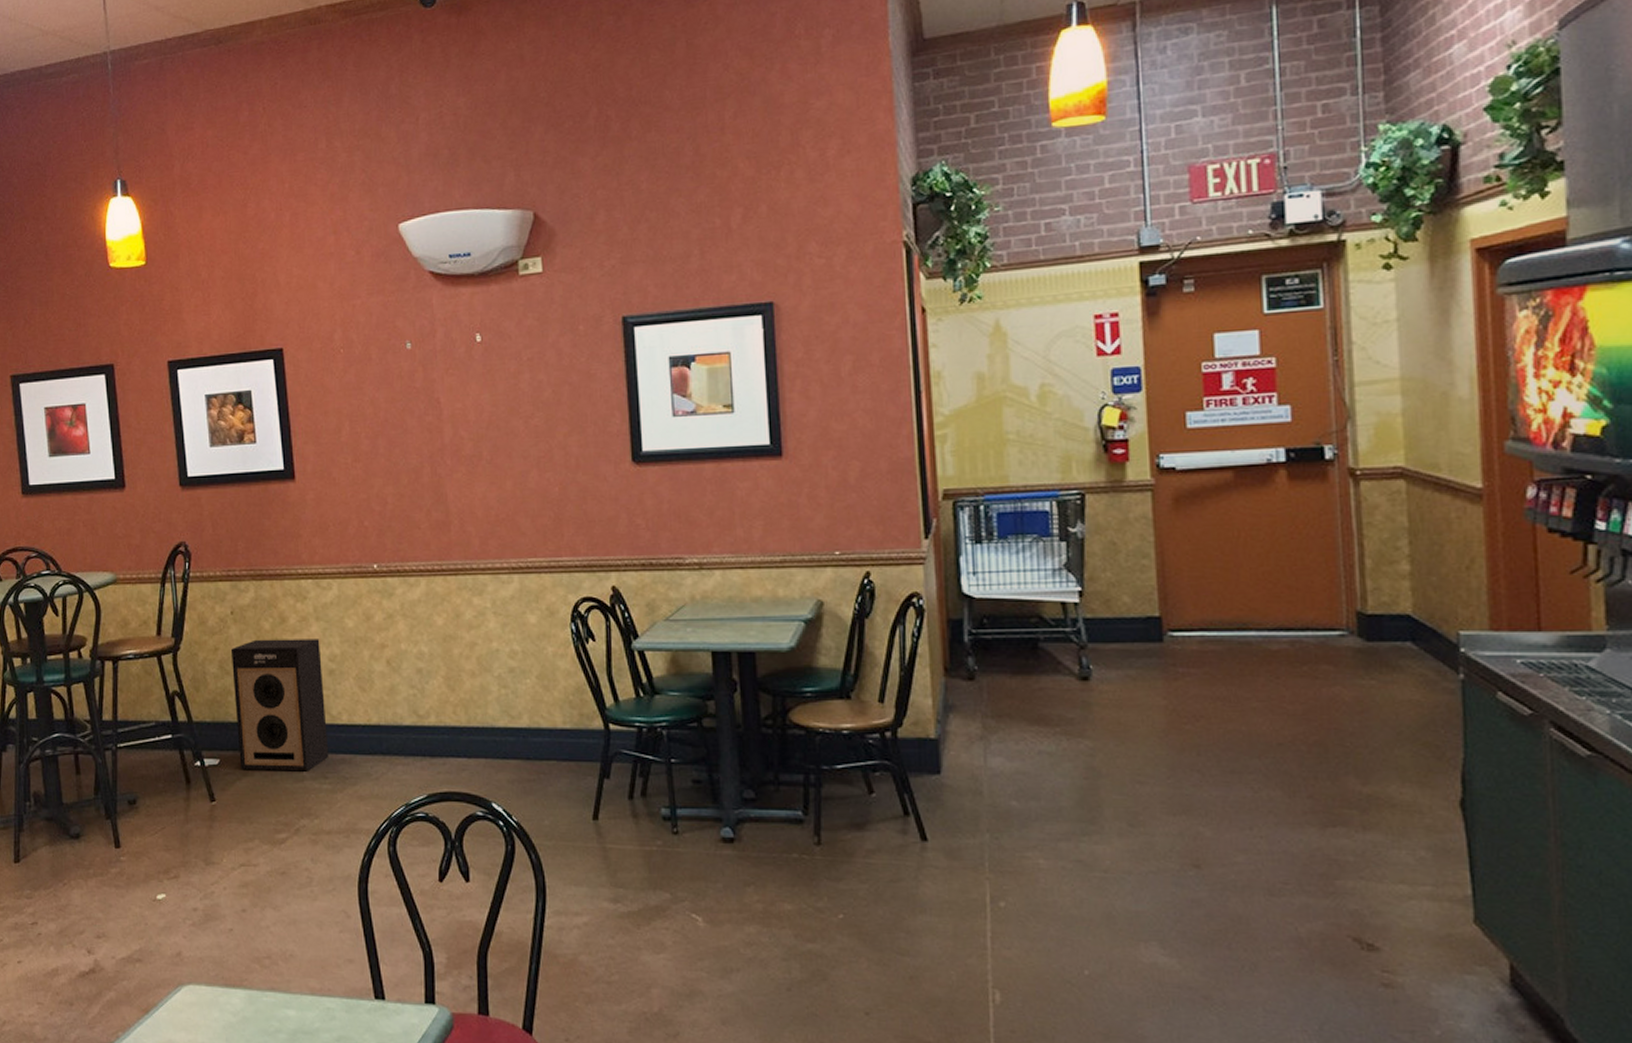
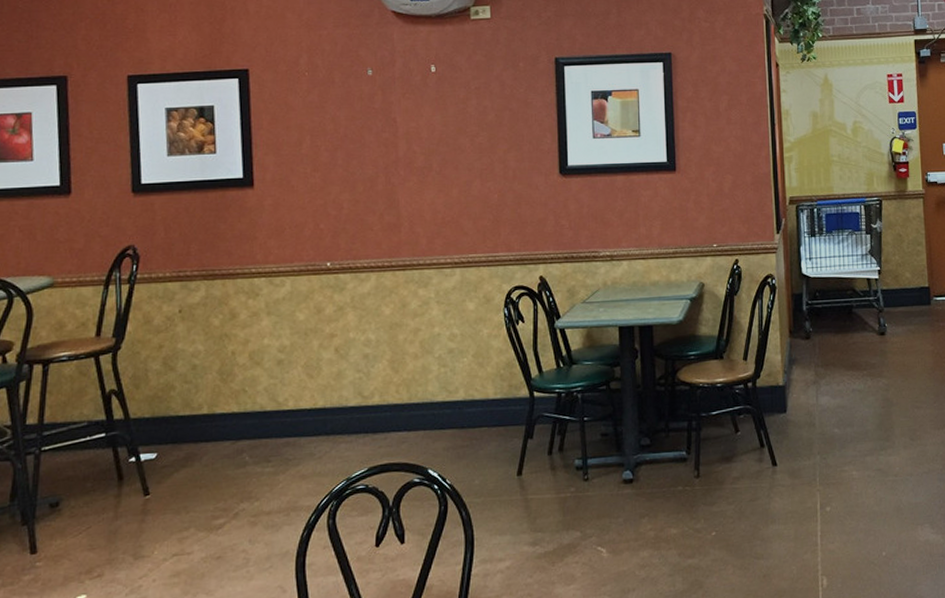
speaker: present [230,639,329,772] -> none [176,332,274,461]

